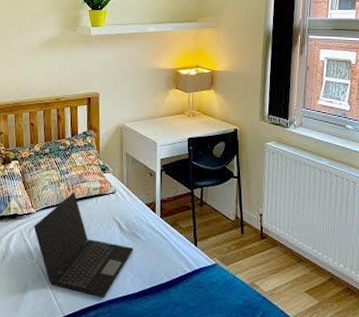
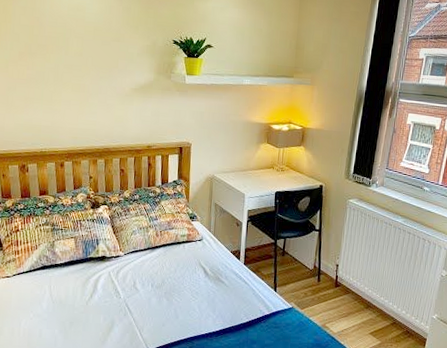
laptop: present [33,192,134,297] -> none [121,238,217,334]

